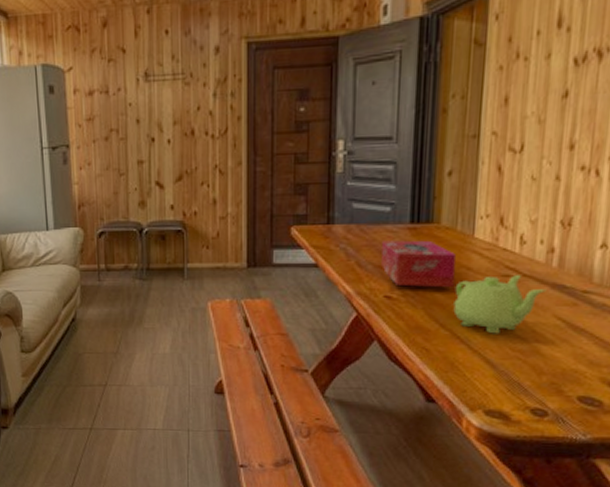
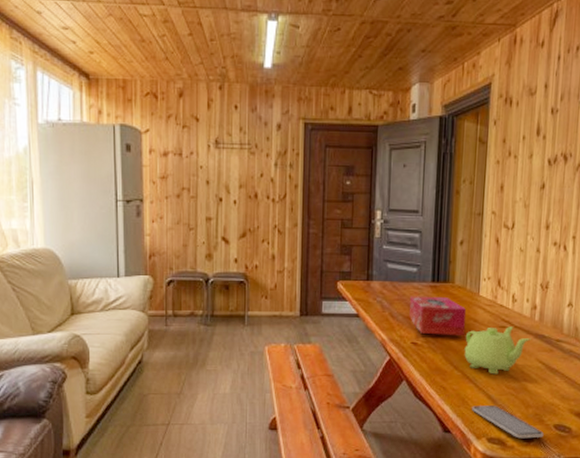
smartphone: none [464,371,563,413] -> present [472,406,544,439]

